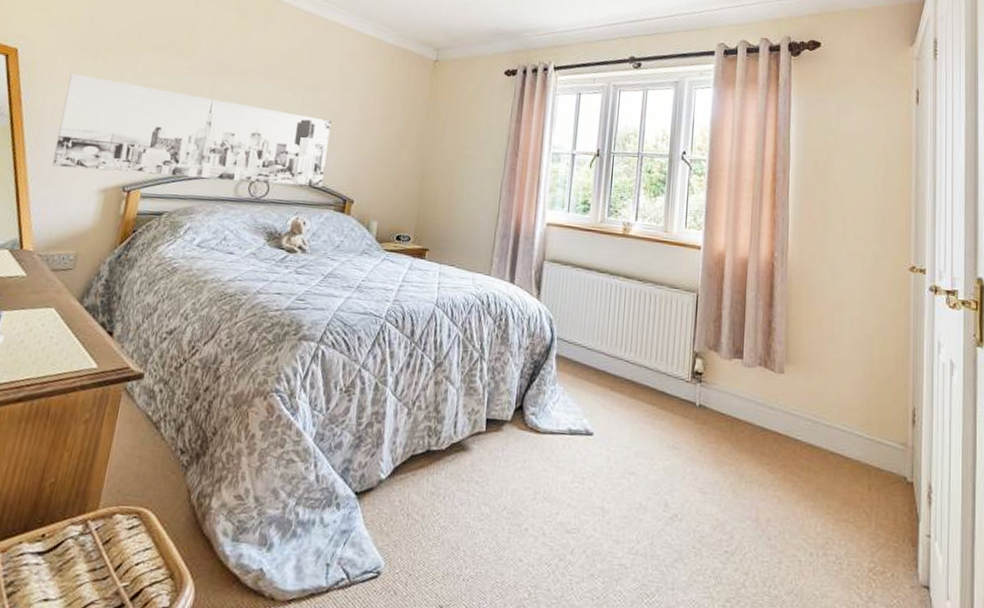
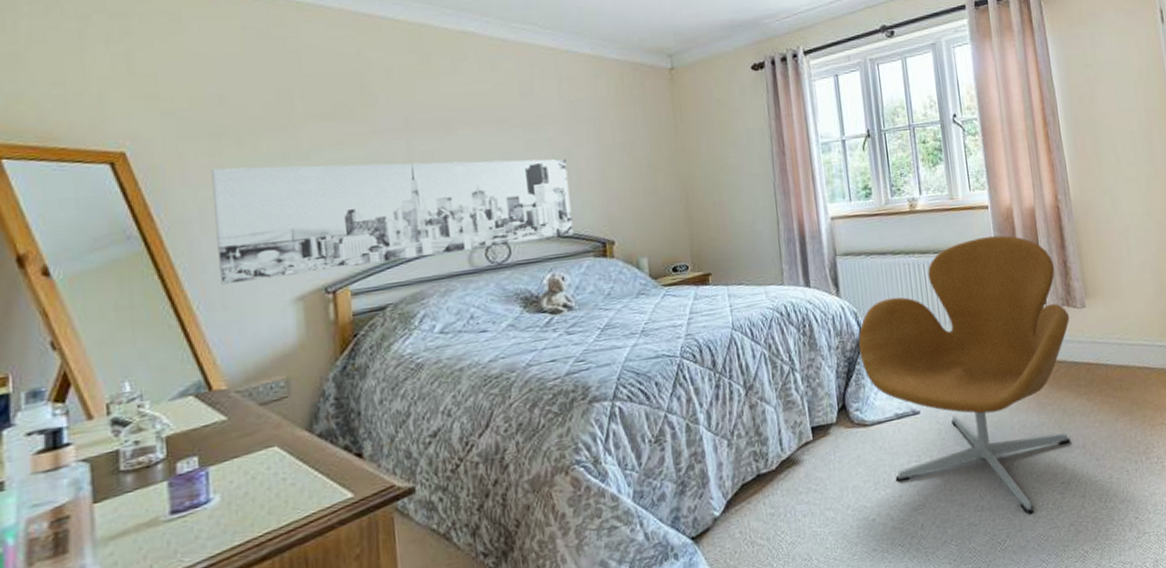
armchair: none [546,275,765,575] -> present [858,235,1071,514]

